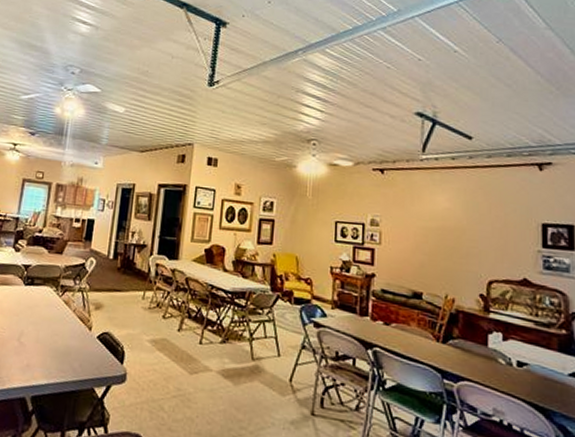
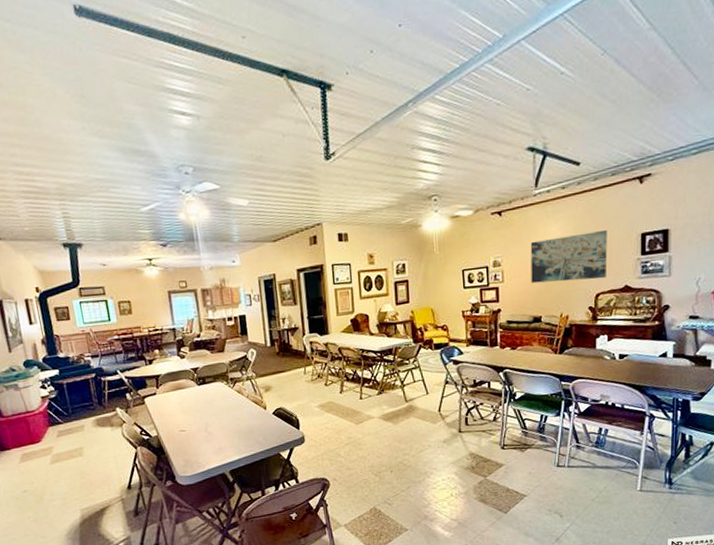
wall art: none [413,207,502,265] -> present [530,230,607,284]

